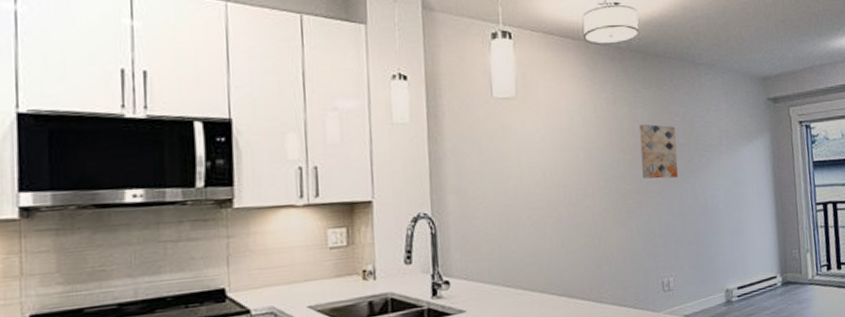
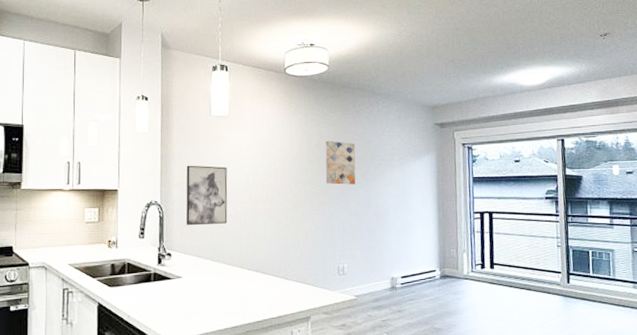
wall art: none [463,163,521,244] -> present [185,165,228,226]

